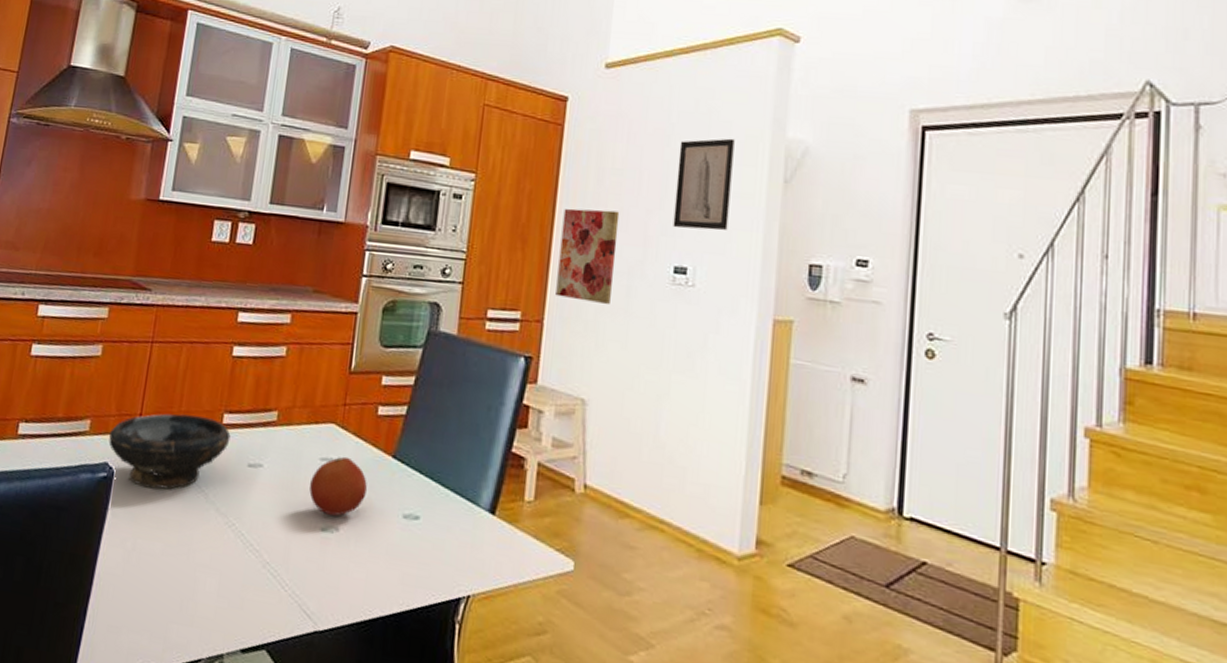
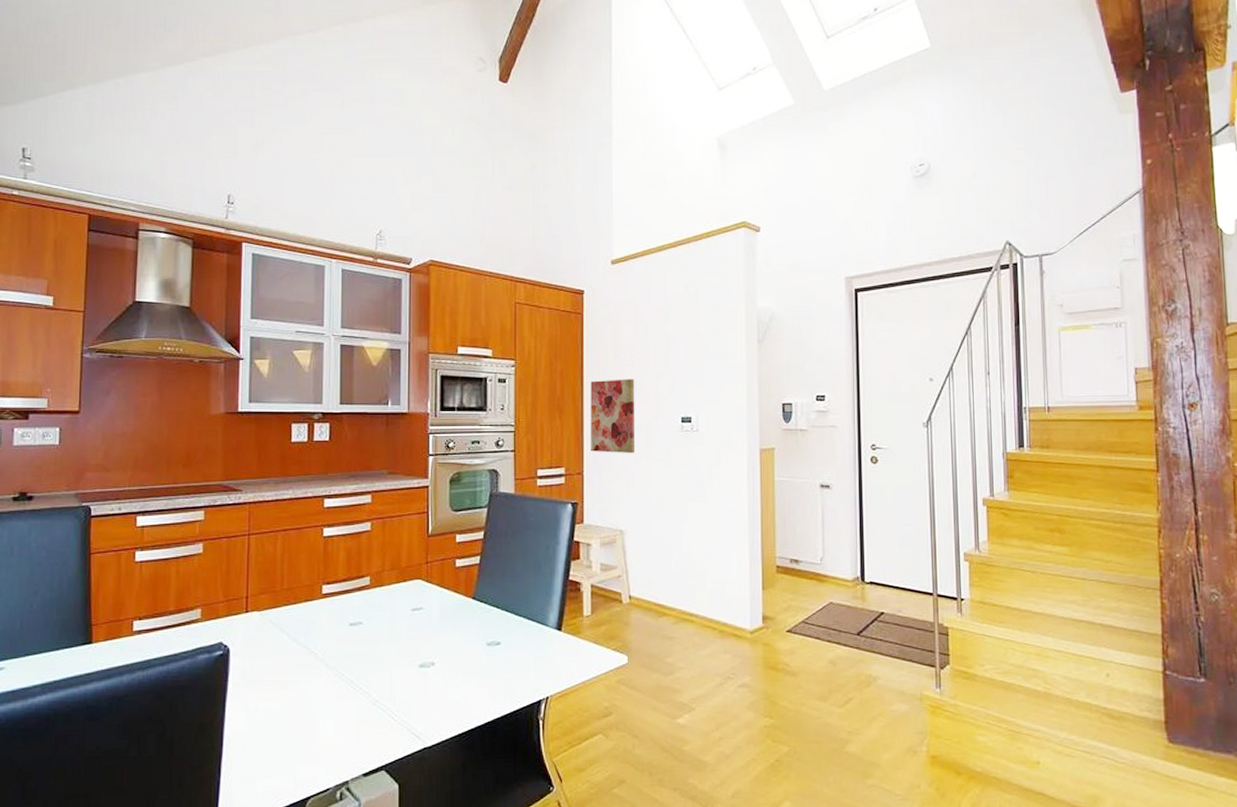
bowl: present [108,413,231,490] -> none [221,591,331,657]
fruit: present [309,456,368,517] -> none [404,604,455,654]
wall art: present [673,138,735,231] -> none [676,312,719,387]

